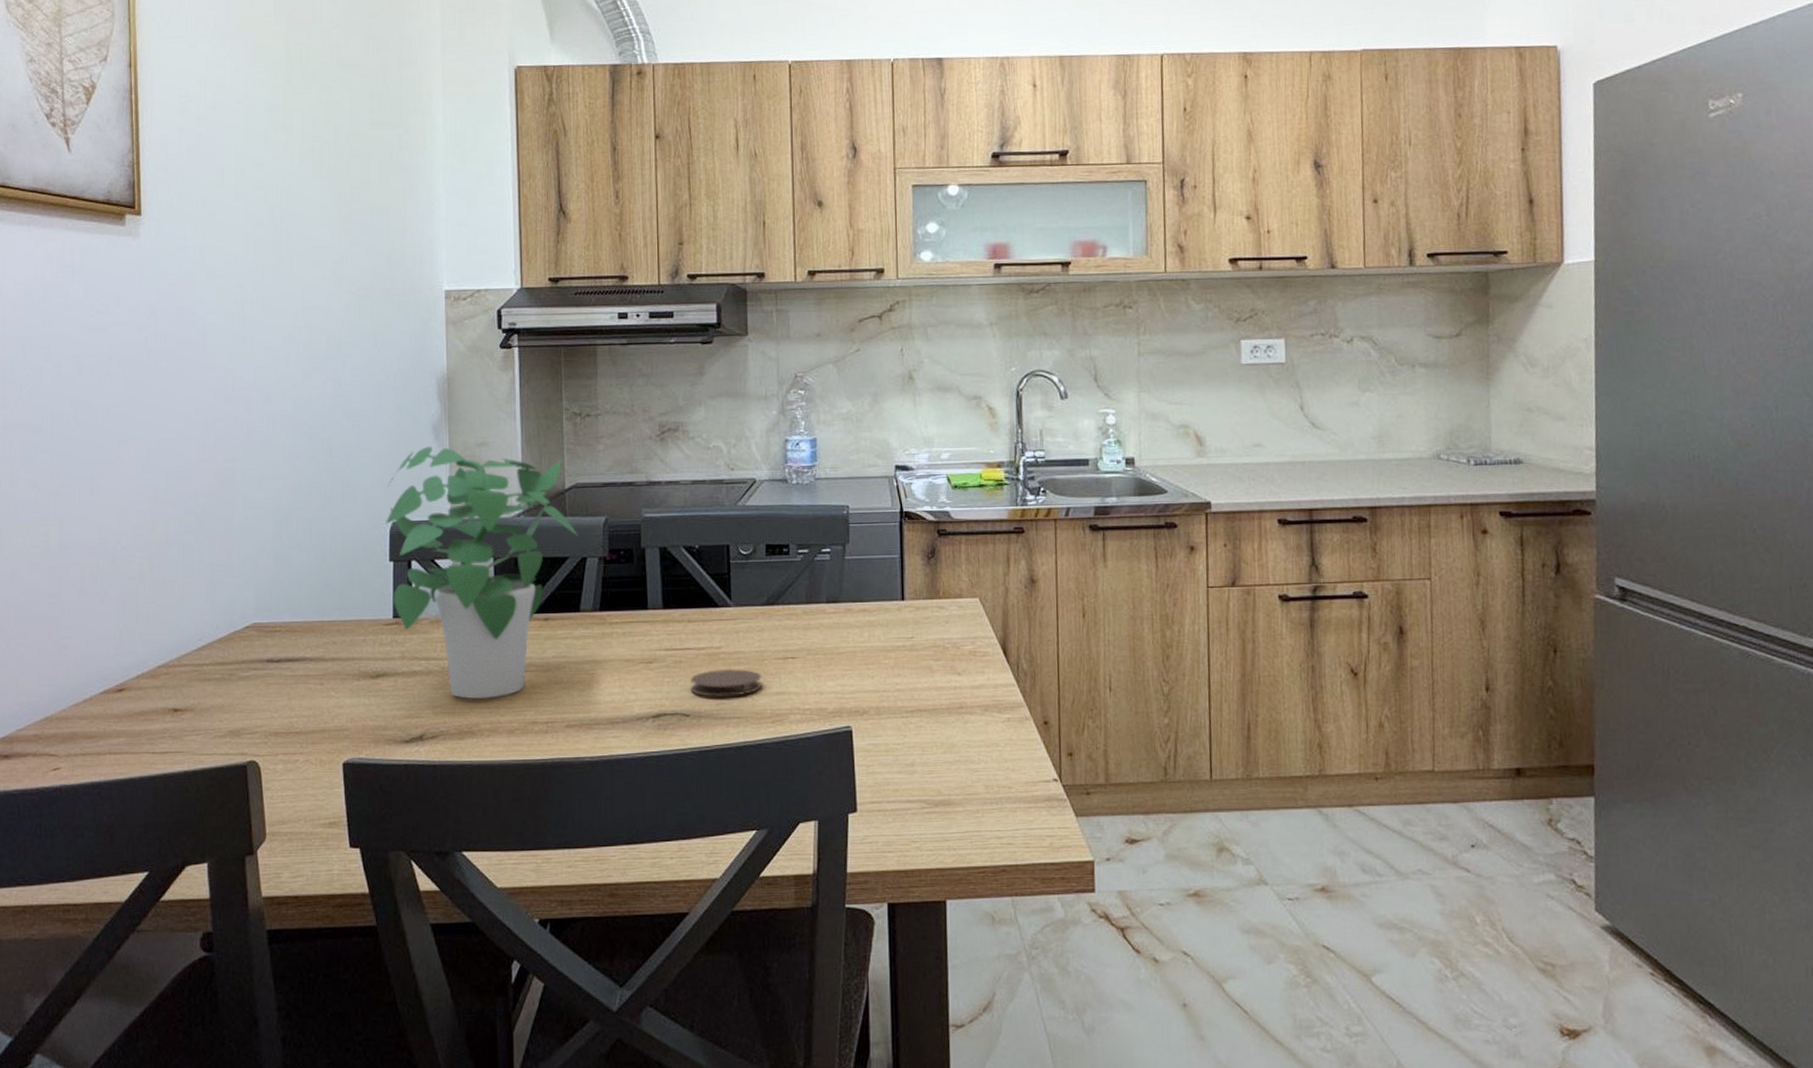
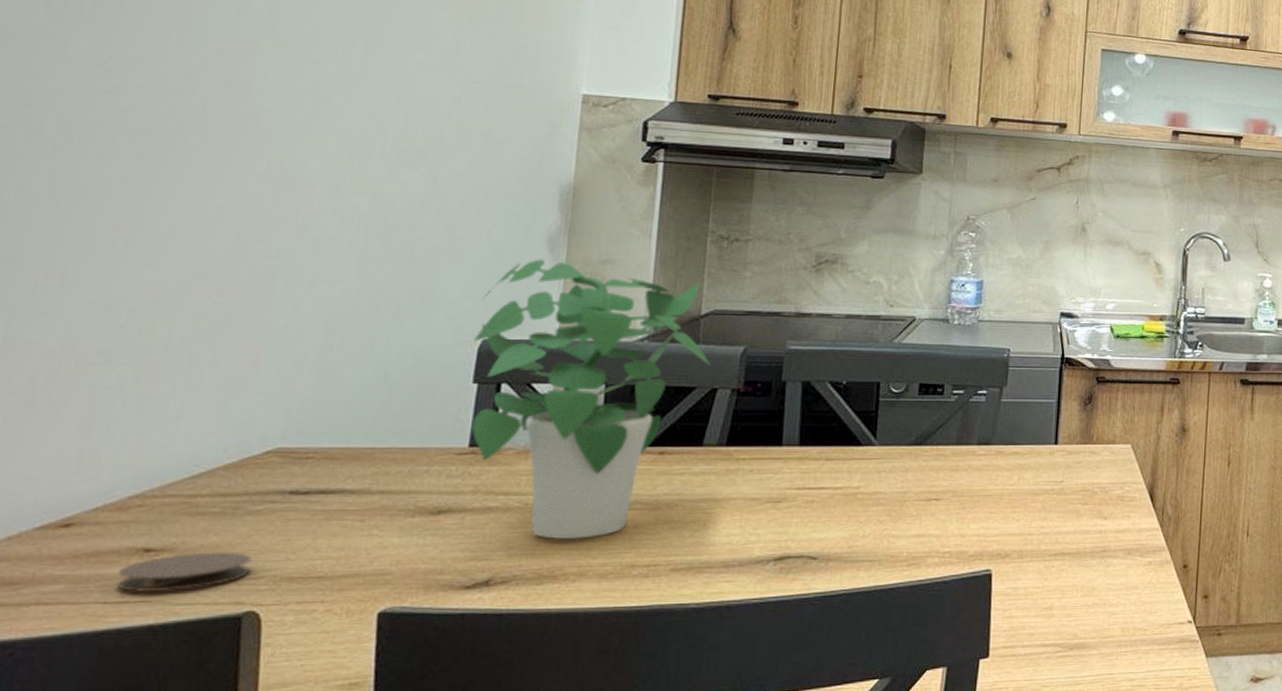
coaster: none [159,711,248,745] -> present [116,551,251,593]
coaster: present [690,668,761,697] -> none [820,509,901,539]

